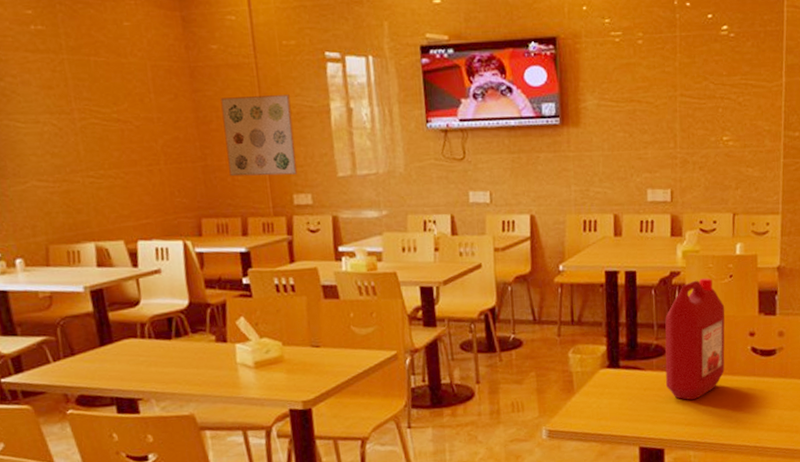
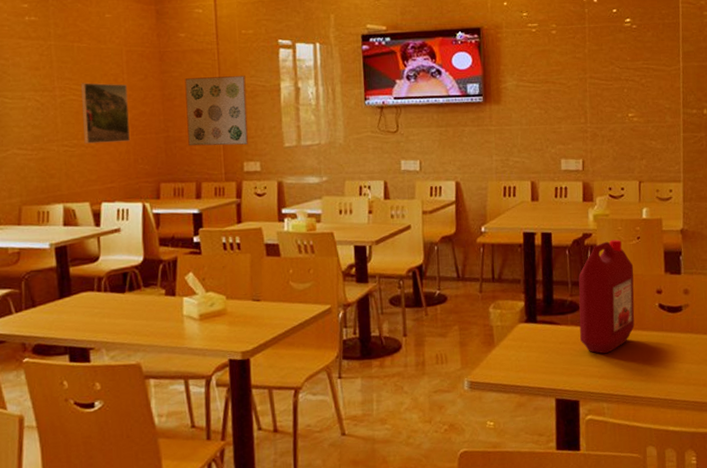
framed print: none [102,103,163,174] -> present [81,83,130,144]

